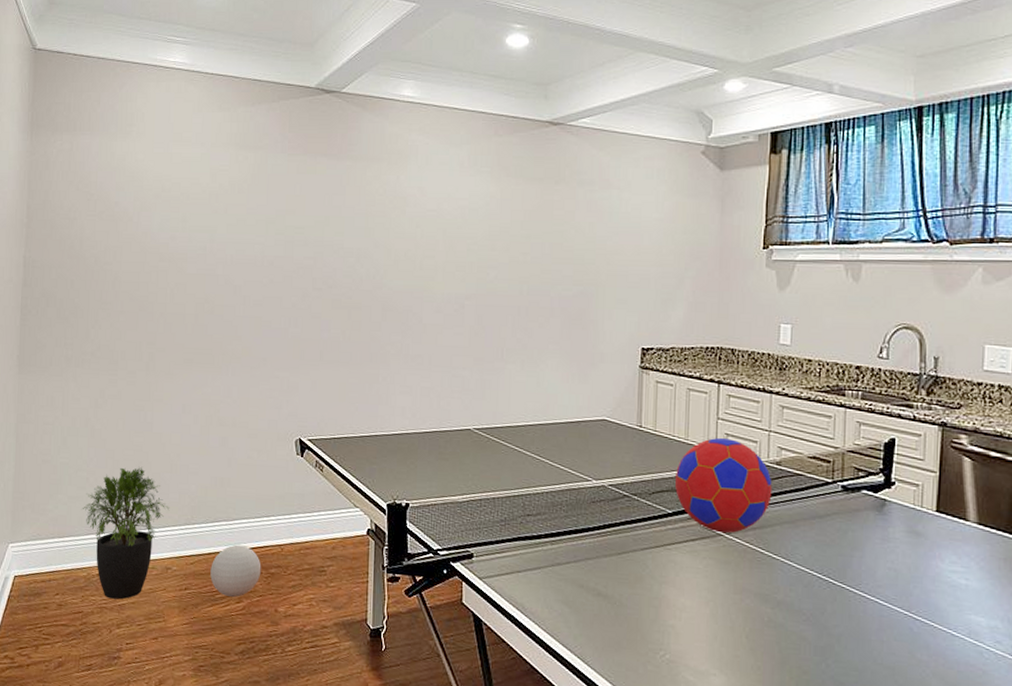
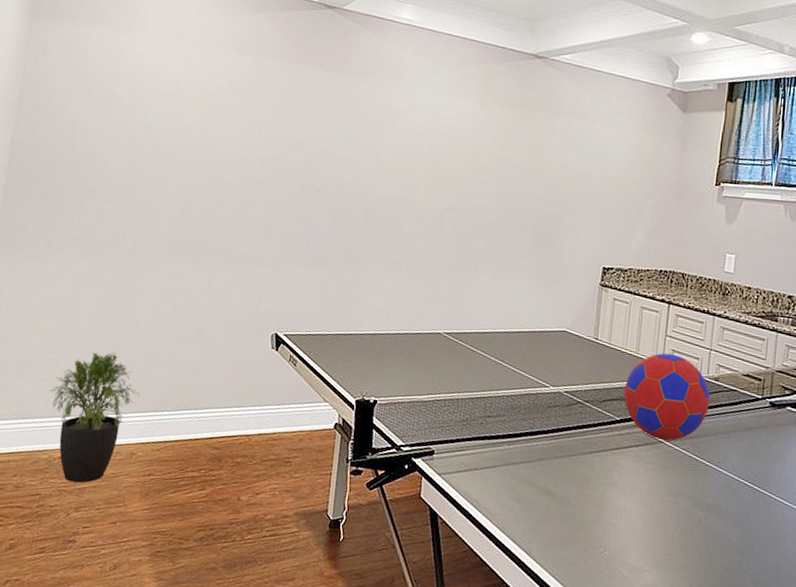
ball: present [210,544,261,598] -> none [175,433,228,485]

